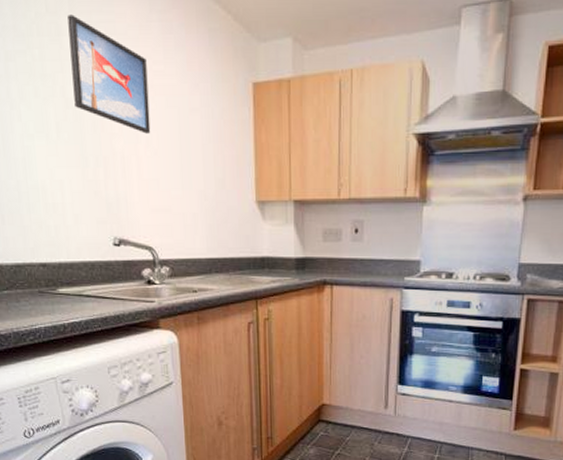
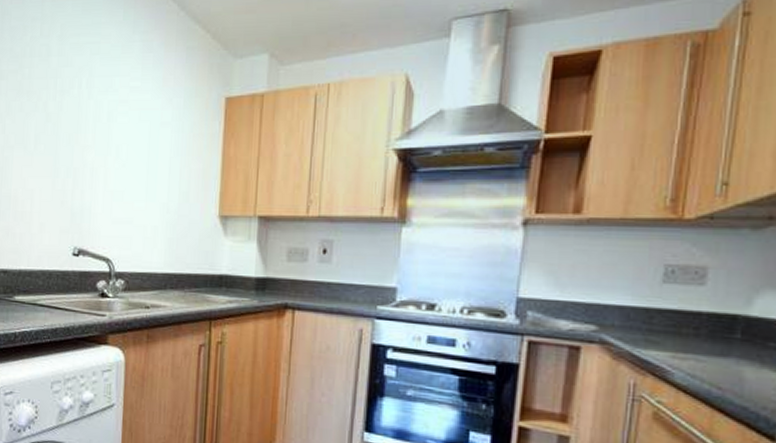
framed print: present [67,14,151,134] -> none [54,37,125,146]

